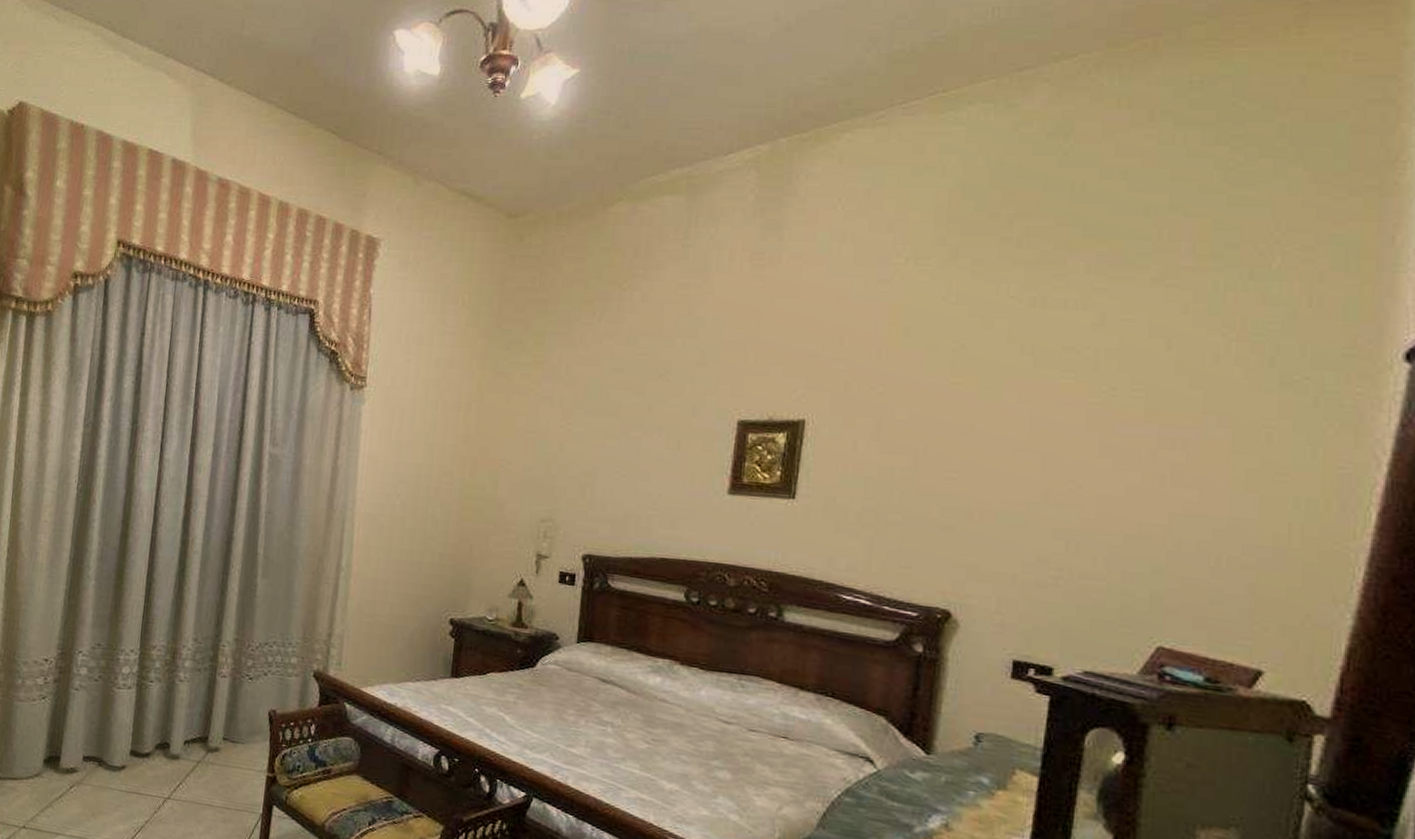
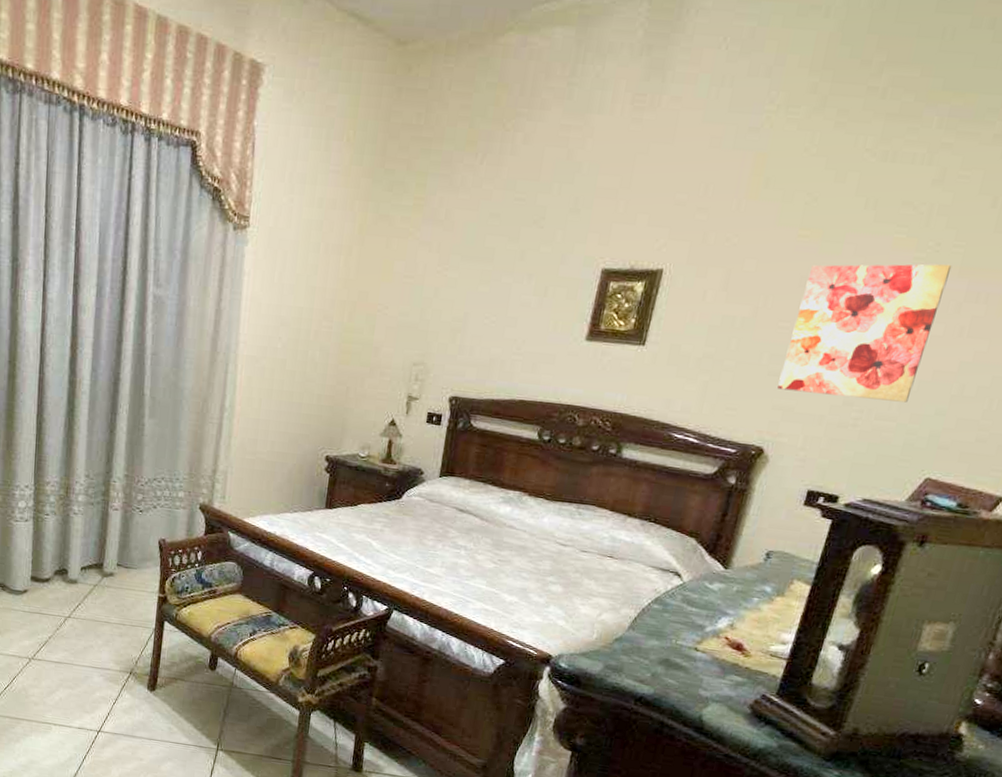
wall art: none [955,408,1135,559] -> present [777,264,952,403]

